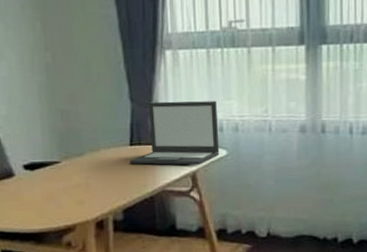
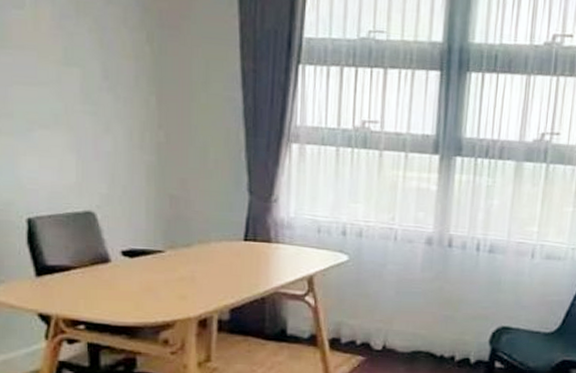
laptop: present [129,101,220,165] -> none [242,197,342,268]

